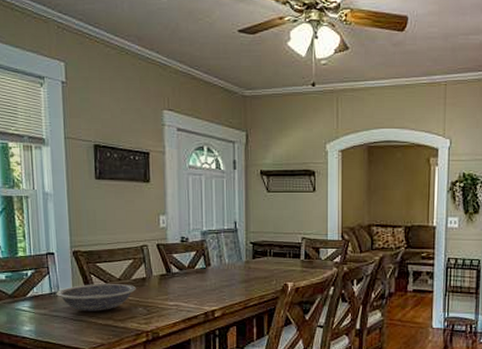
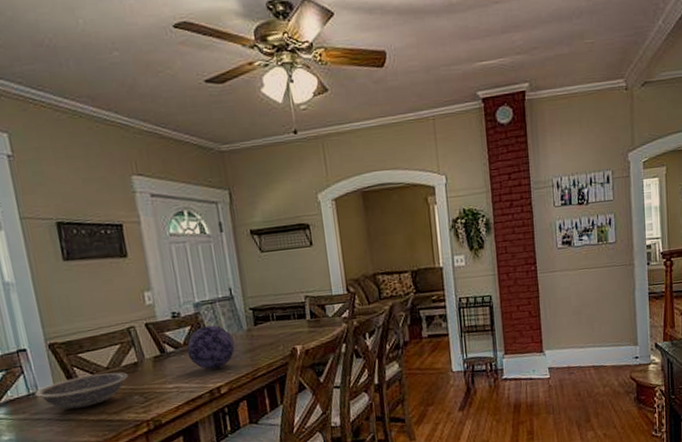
decorative ball: none [190,253,233,294] -> present [186,325,235,370]

